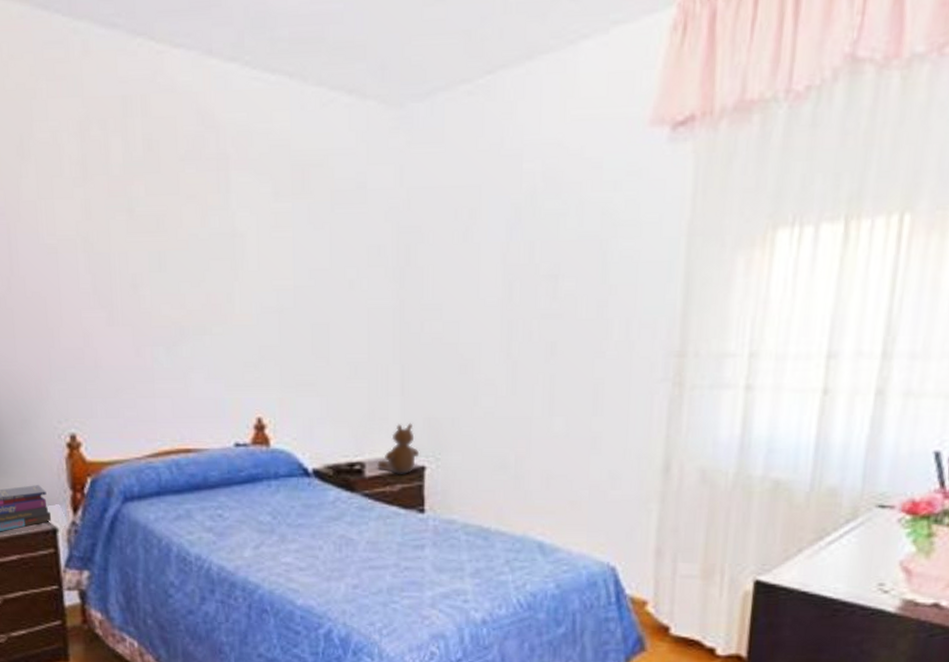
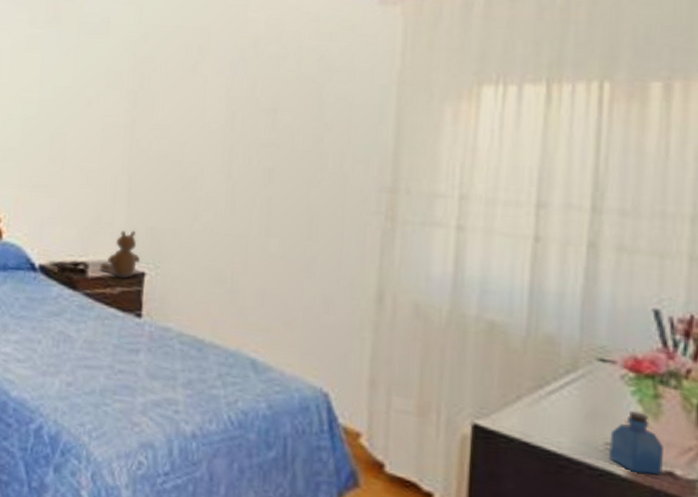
perfume bottle: none [881,552,933,608] -> present [608,411,665,475]

